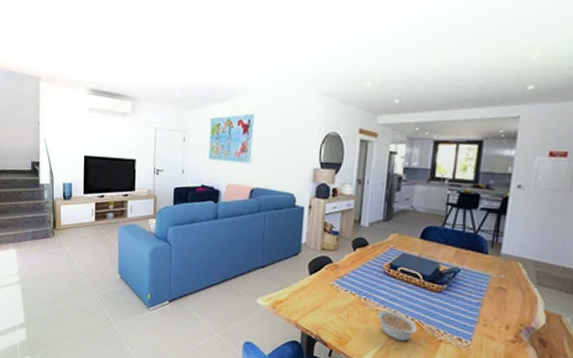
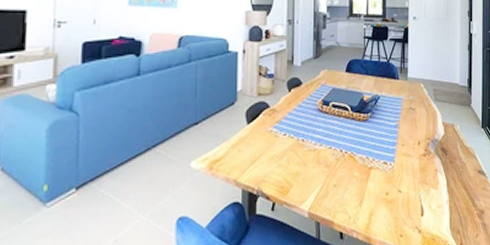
legume: present [376,310,418,342] -> none [314,147,351,177]

